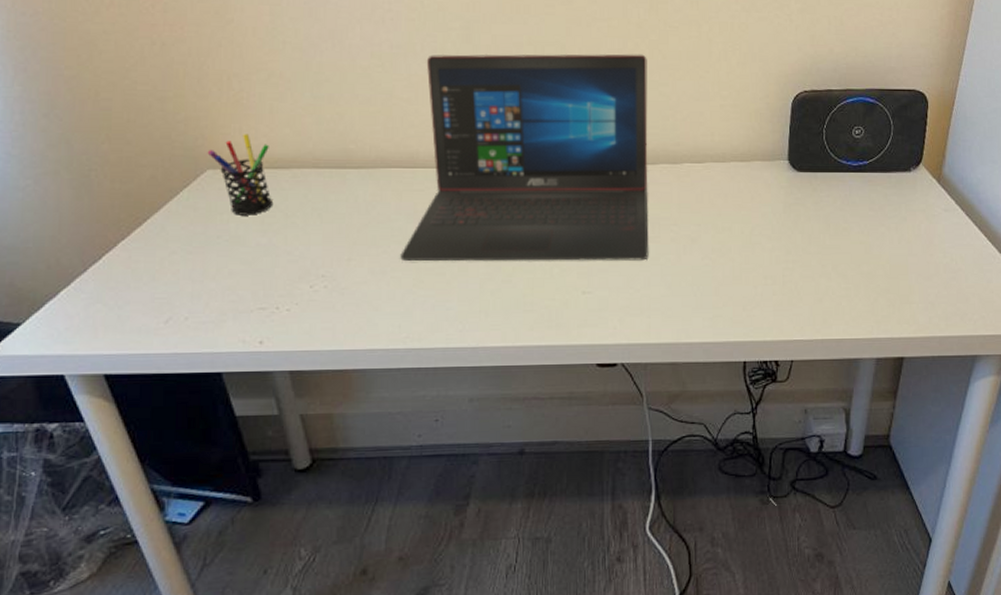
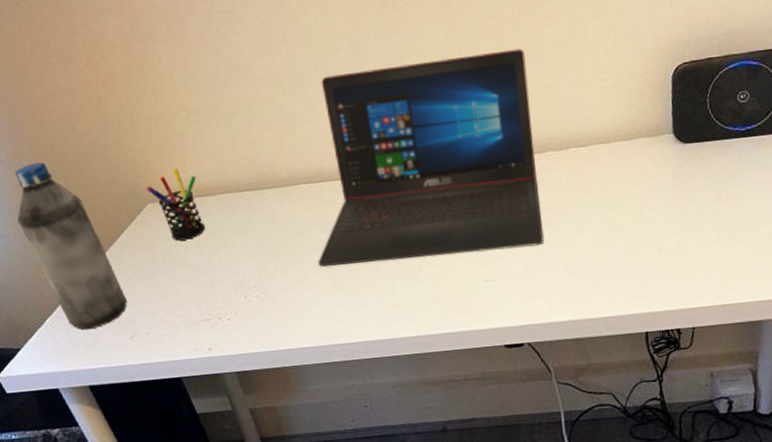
water bottle: none [40,107,166,308] -> present [15,162,127,330]

